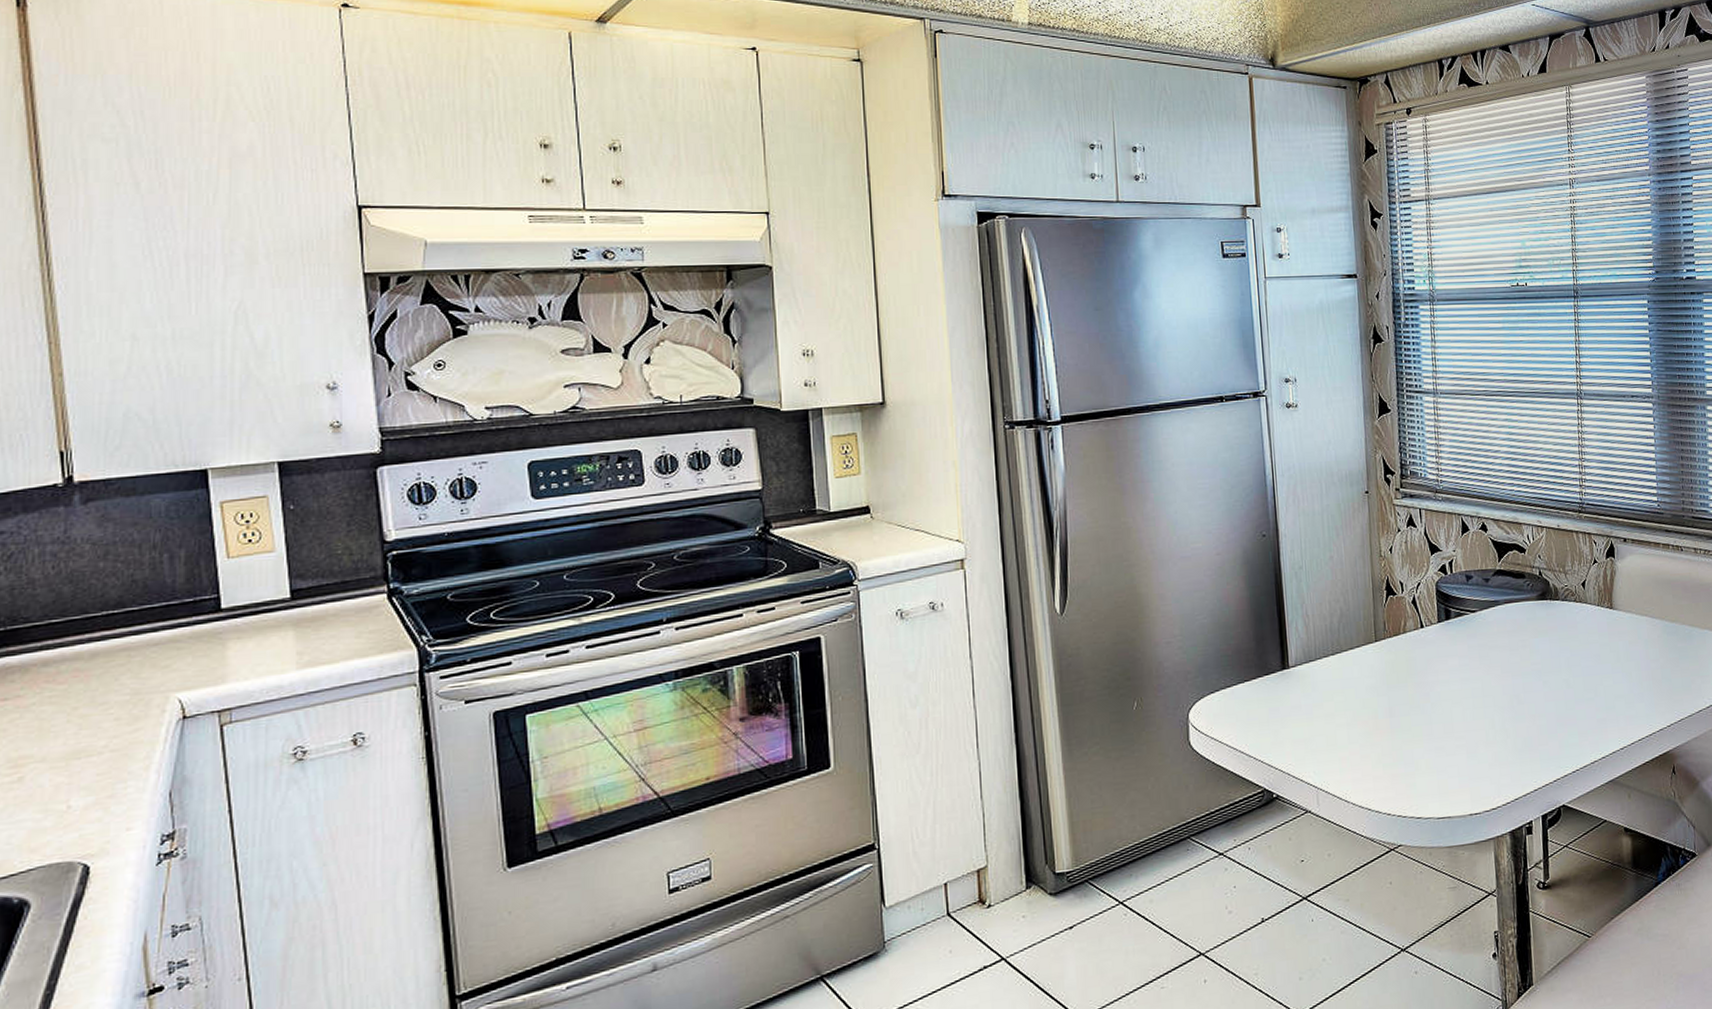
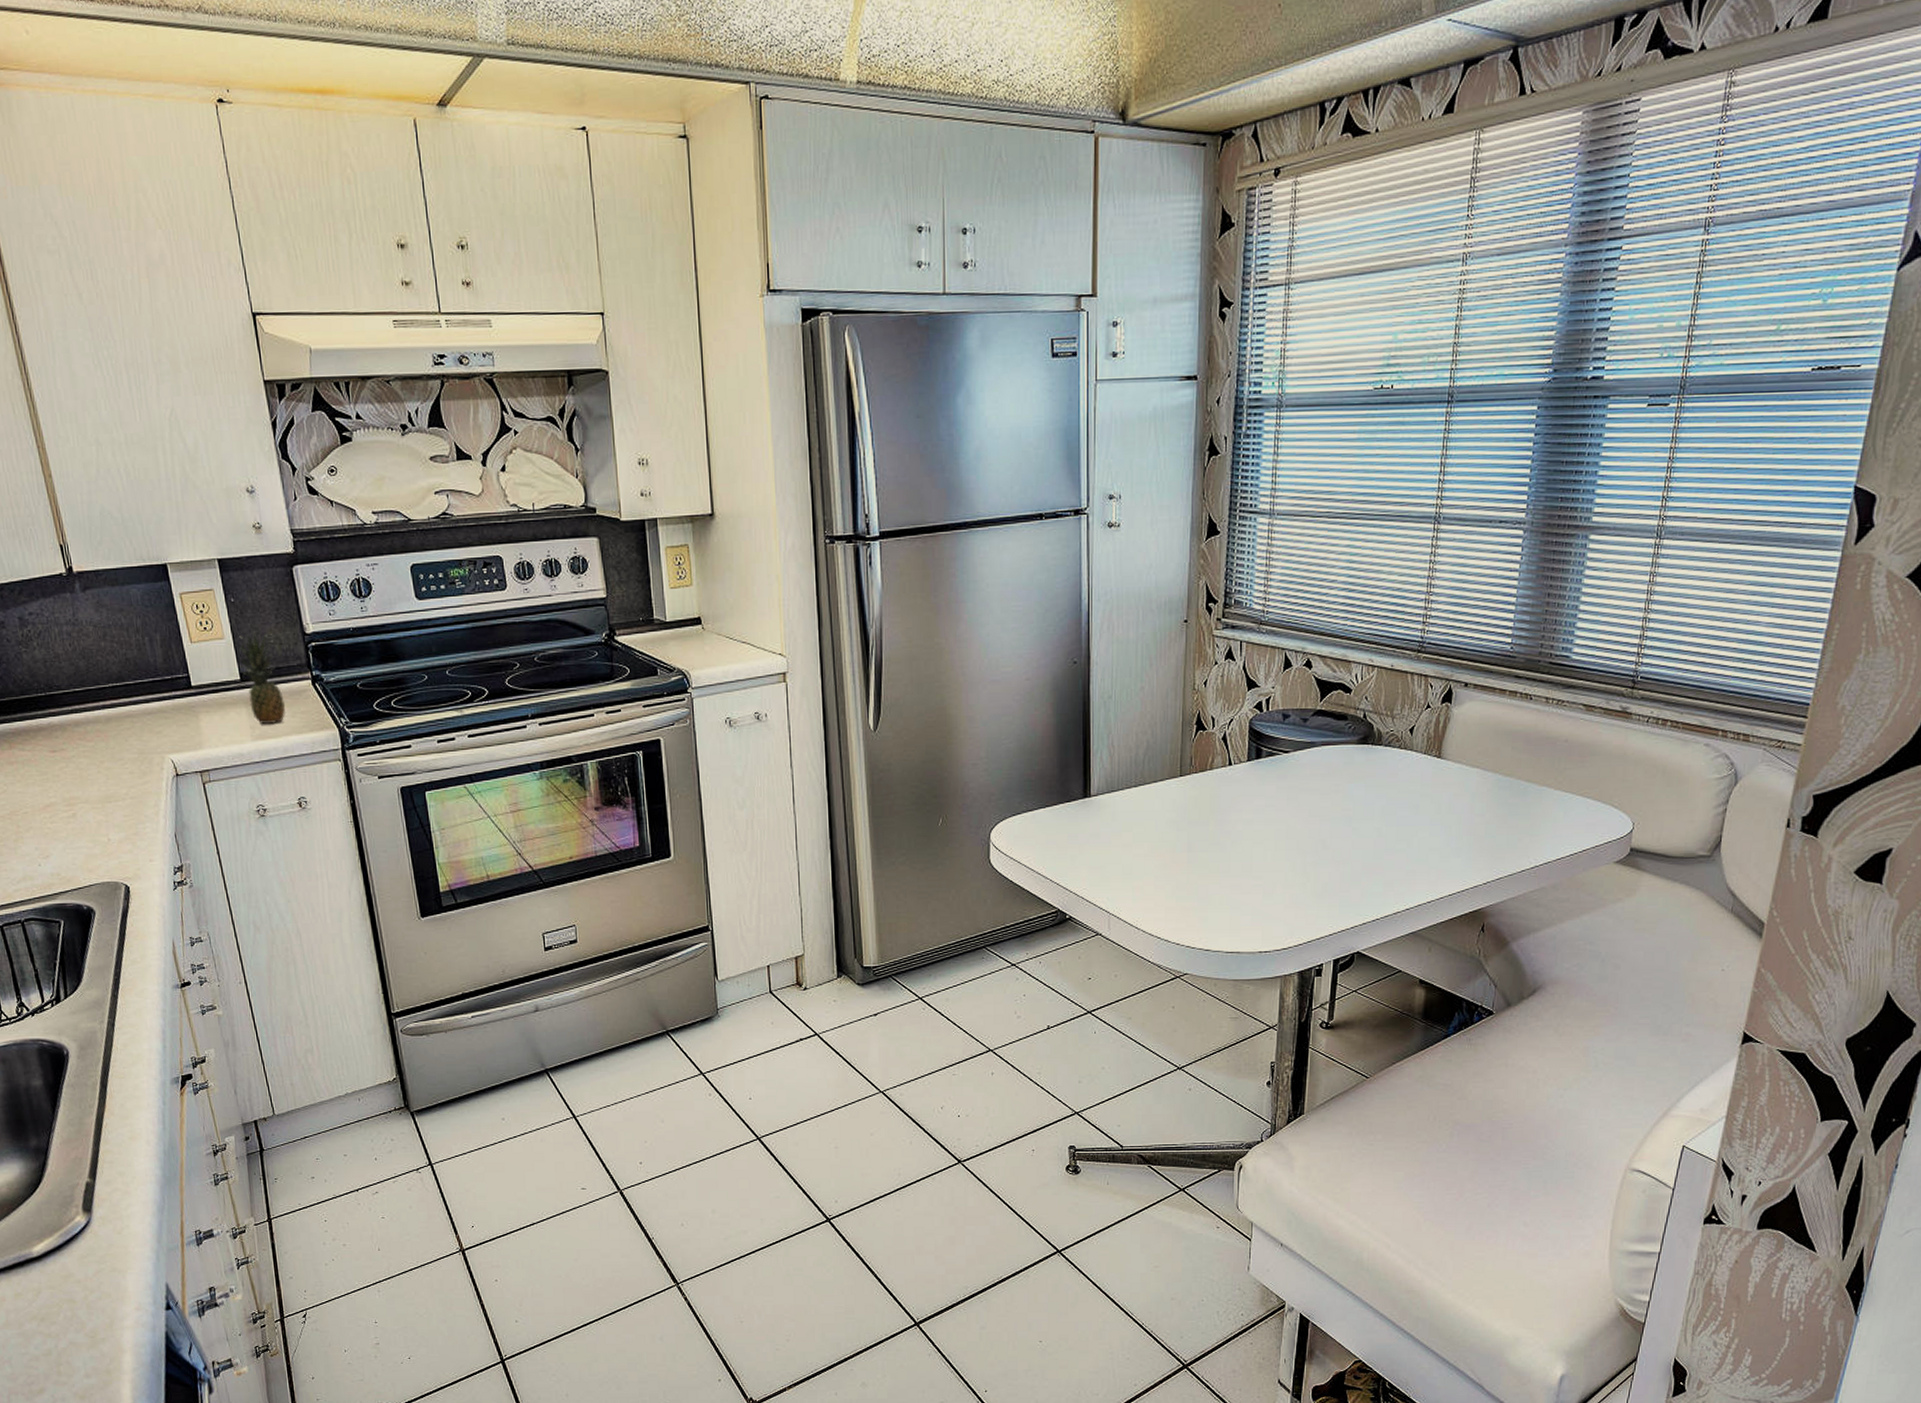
fruit: none [293,542,349,648] -> present [239,632,286,724]

